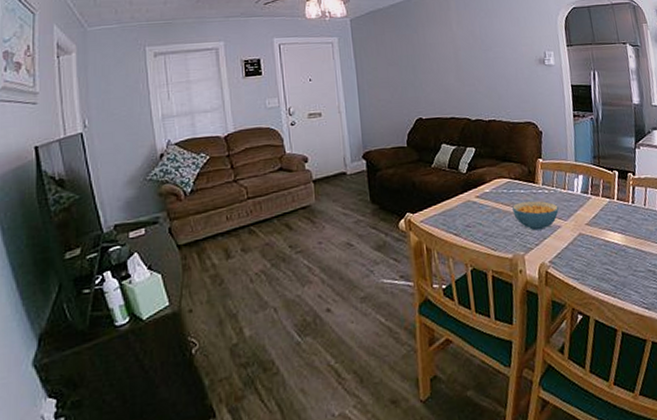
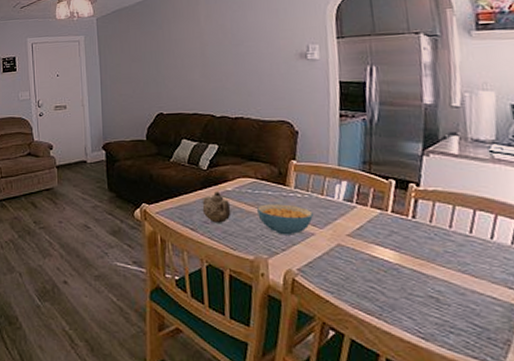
teapot: none [463,194,491,226] -> present [202,192,231,223]

